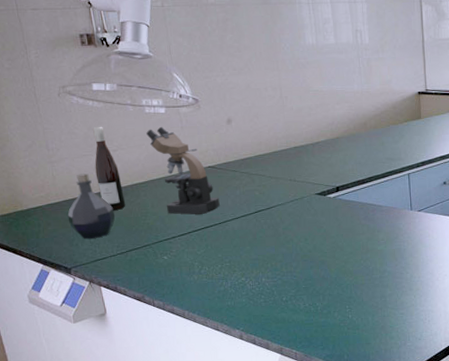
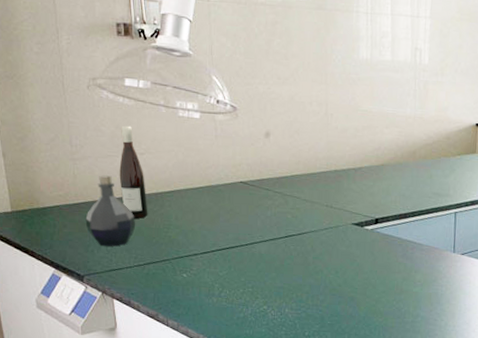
microscope: present [146,126,220,215] -> none [177,132,248,233]

